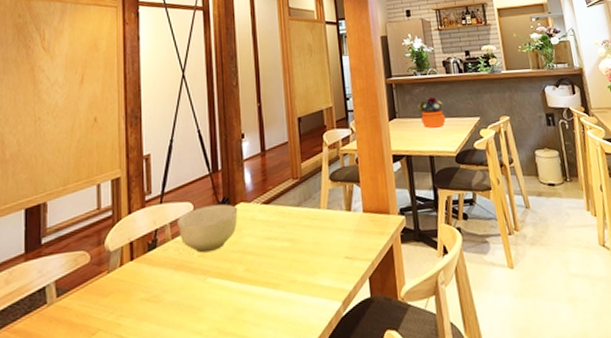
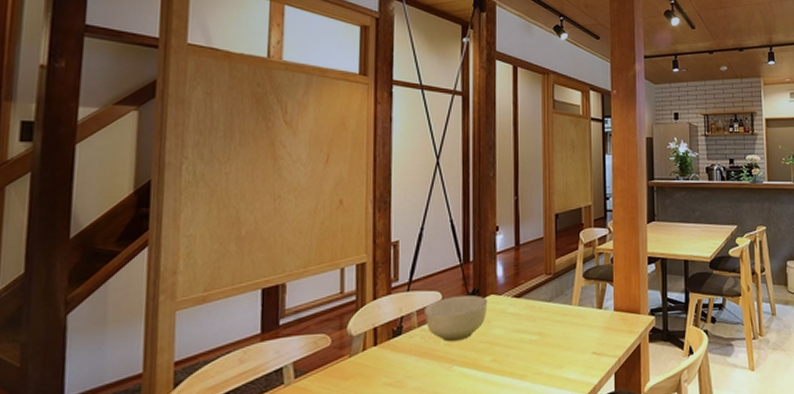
flower arrangement: present [417,96,446,129] -> none [677,202,703,233]

